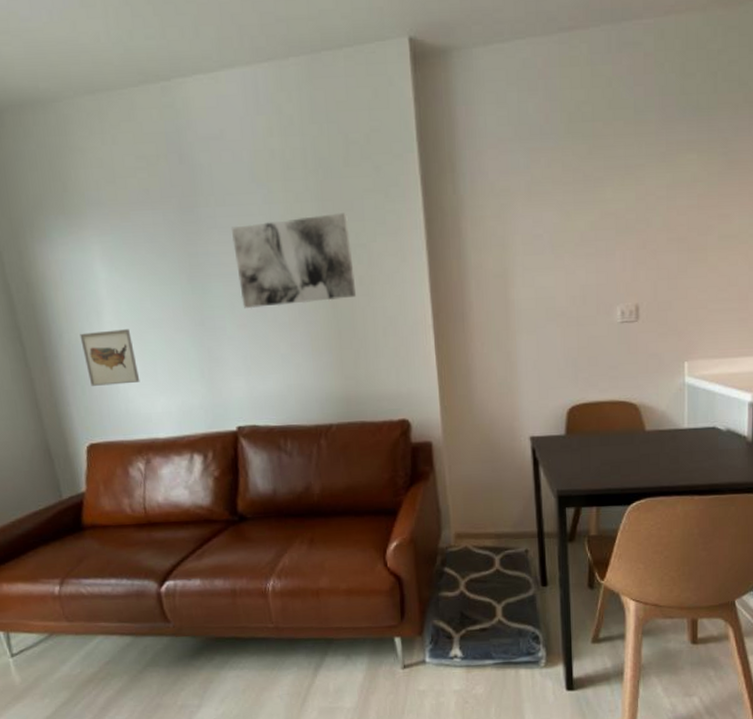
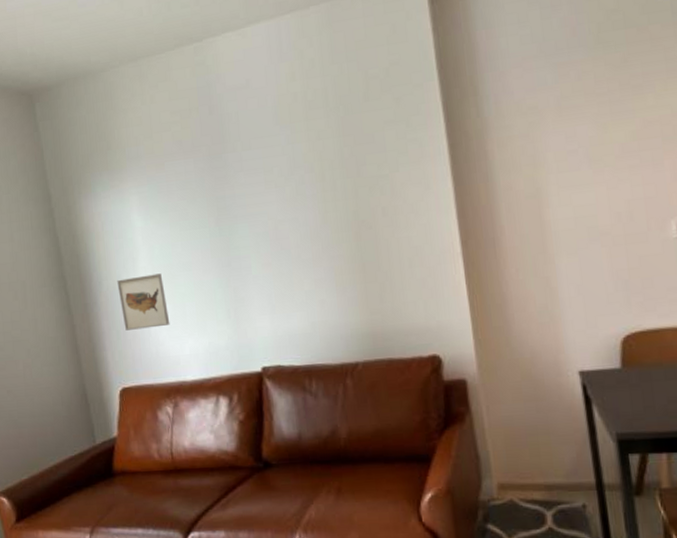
wall art: present [230,213,357,309] -> none [256,146,380,247]

